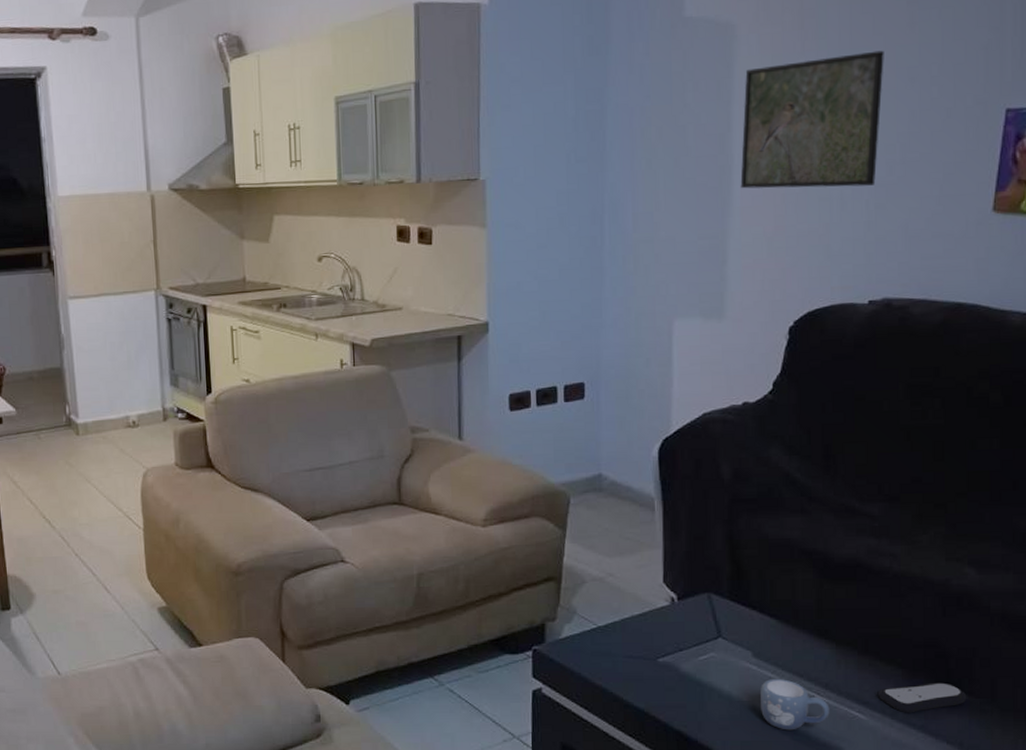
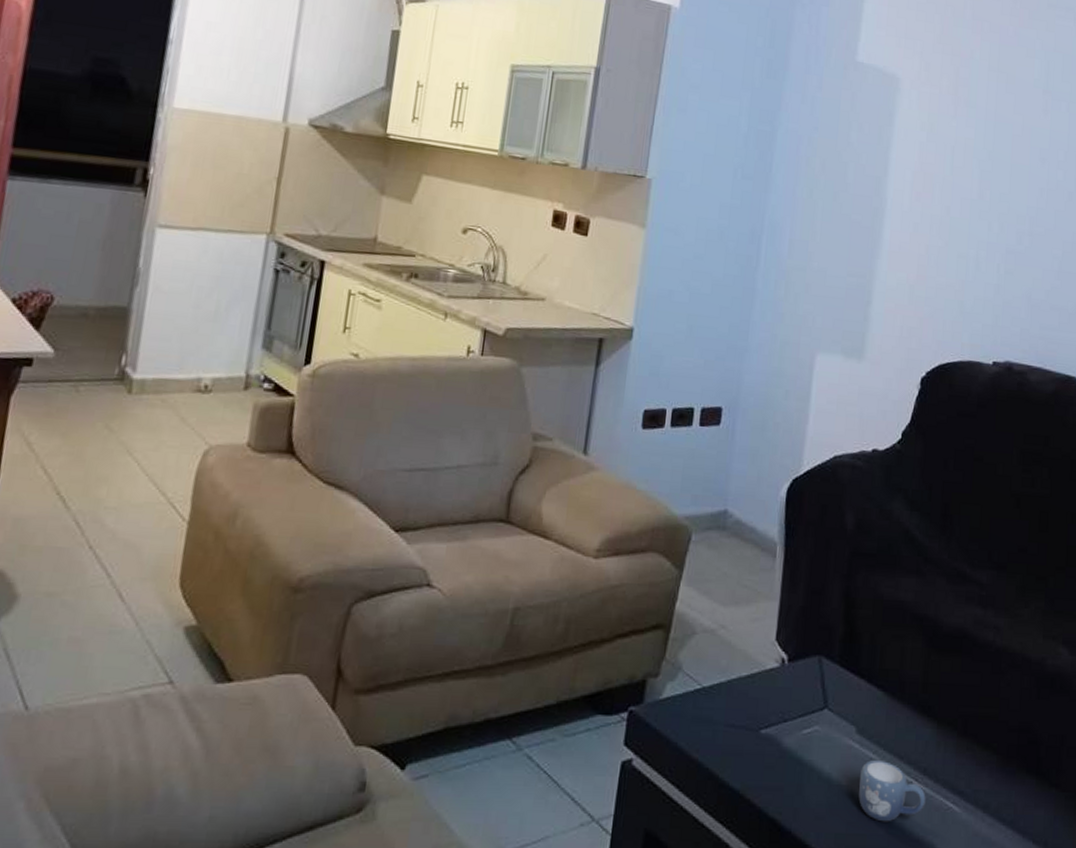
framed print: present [740,50,884,189] -> none [890,121,1022,251]
remote control: present [879,682,967,713] -> none [973,772,1054,807]

